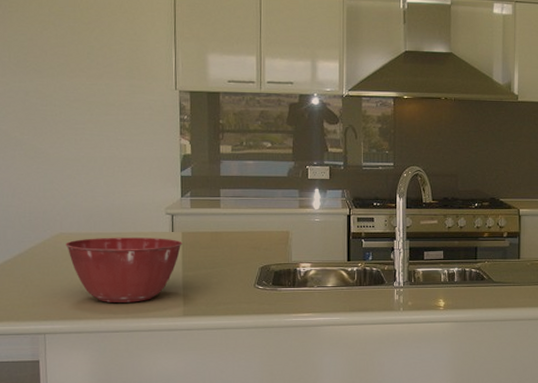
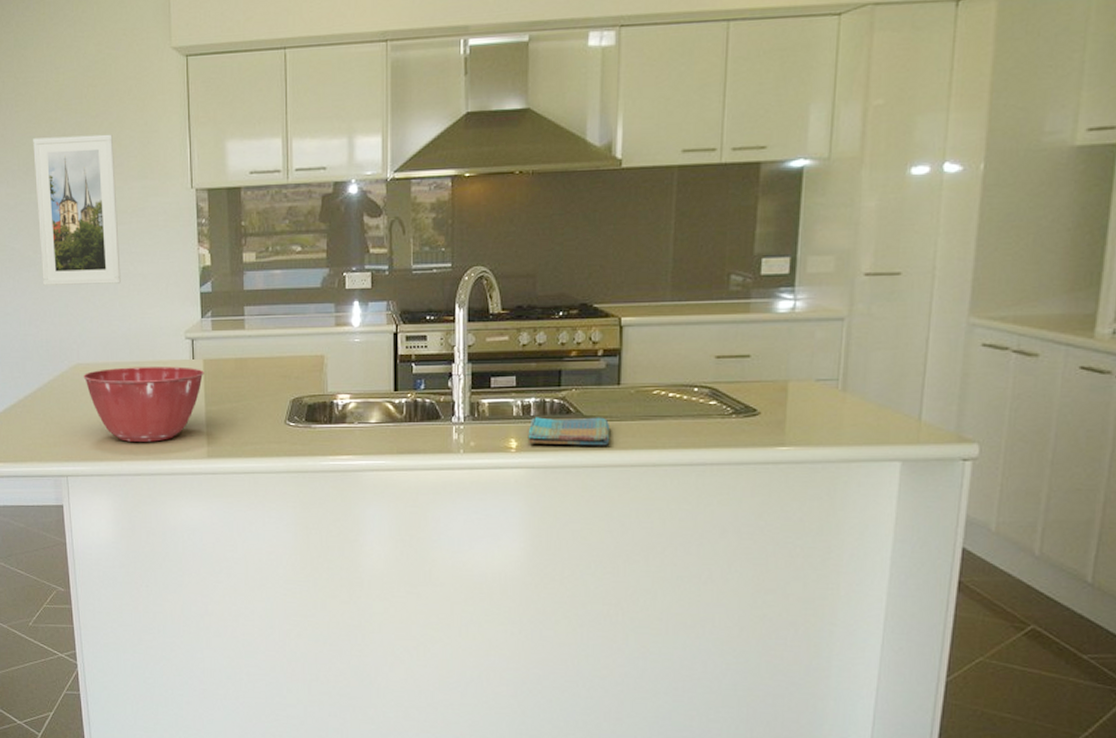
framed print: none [25,36,107,165] -> present [33,134,121,285]
dish towel: none [452,282,513,305] -> present [527,417,610,446]

